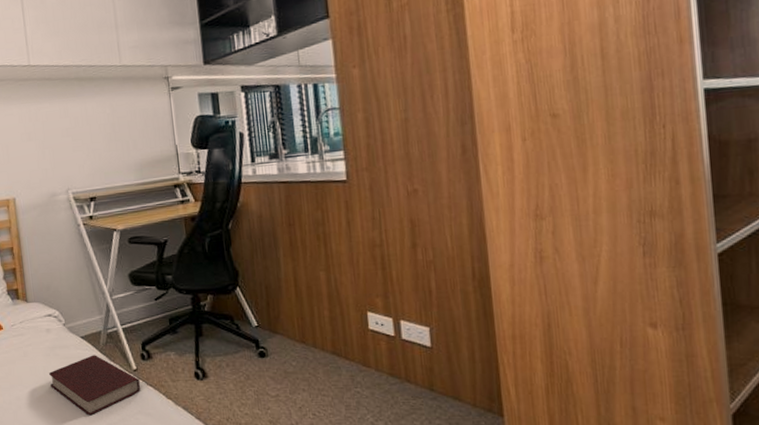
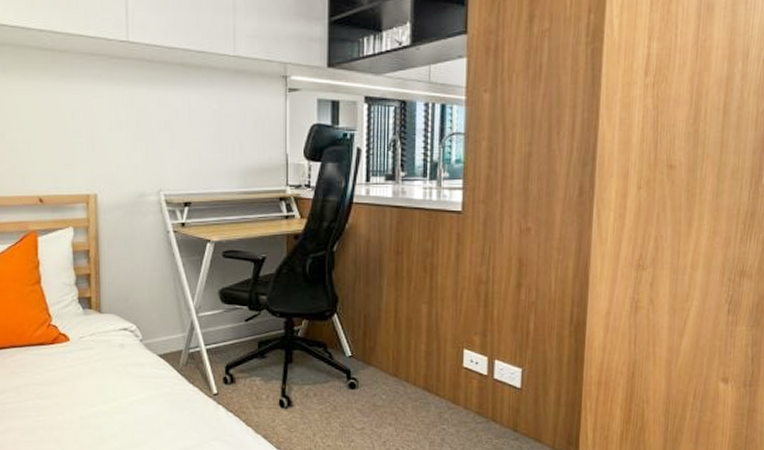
book: present [49,355,140,416] -> none [119,375,219,440]

